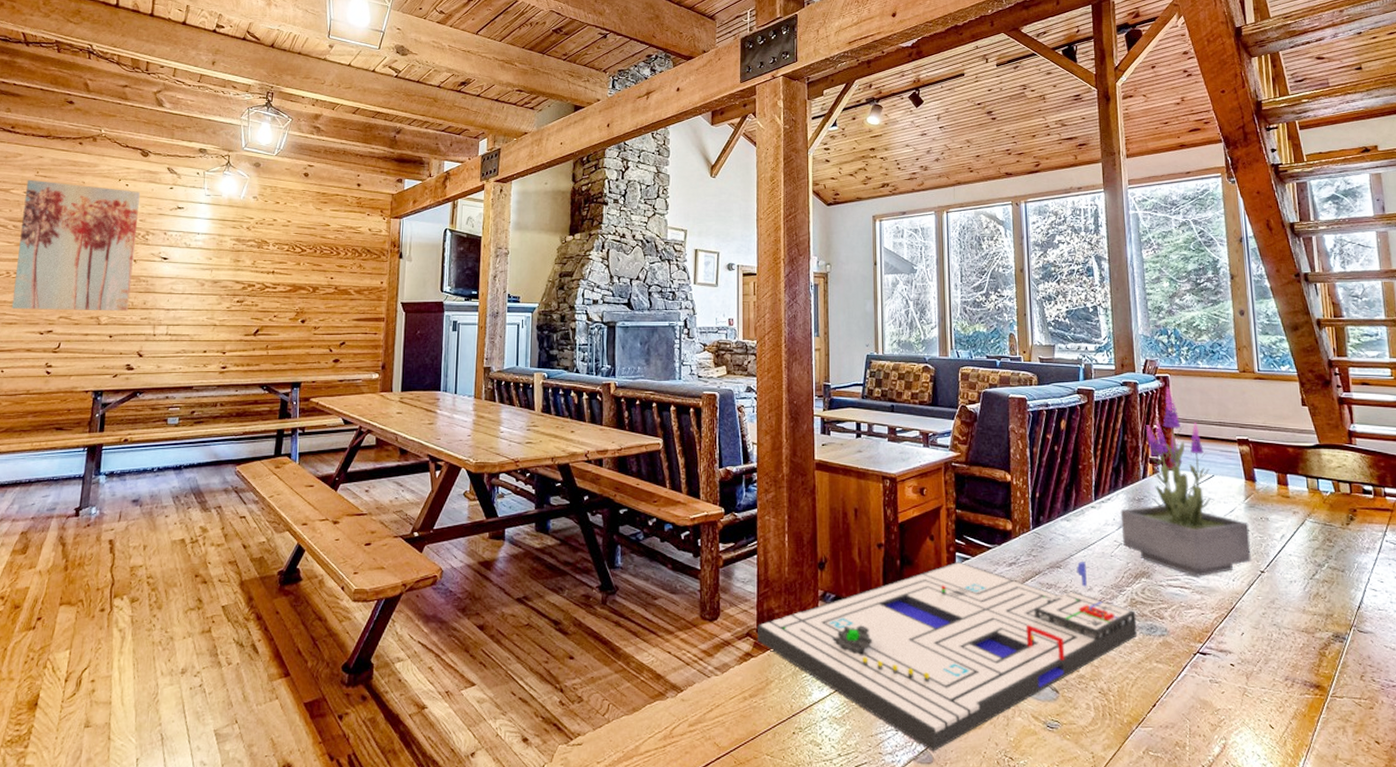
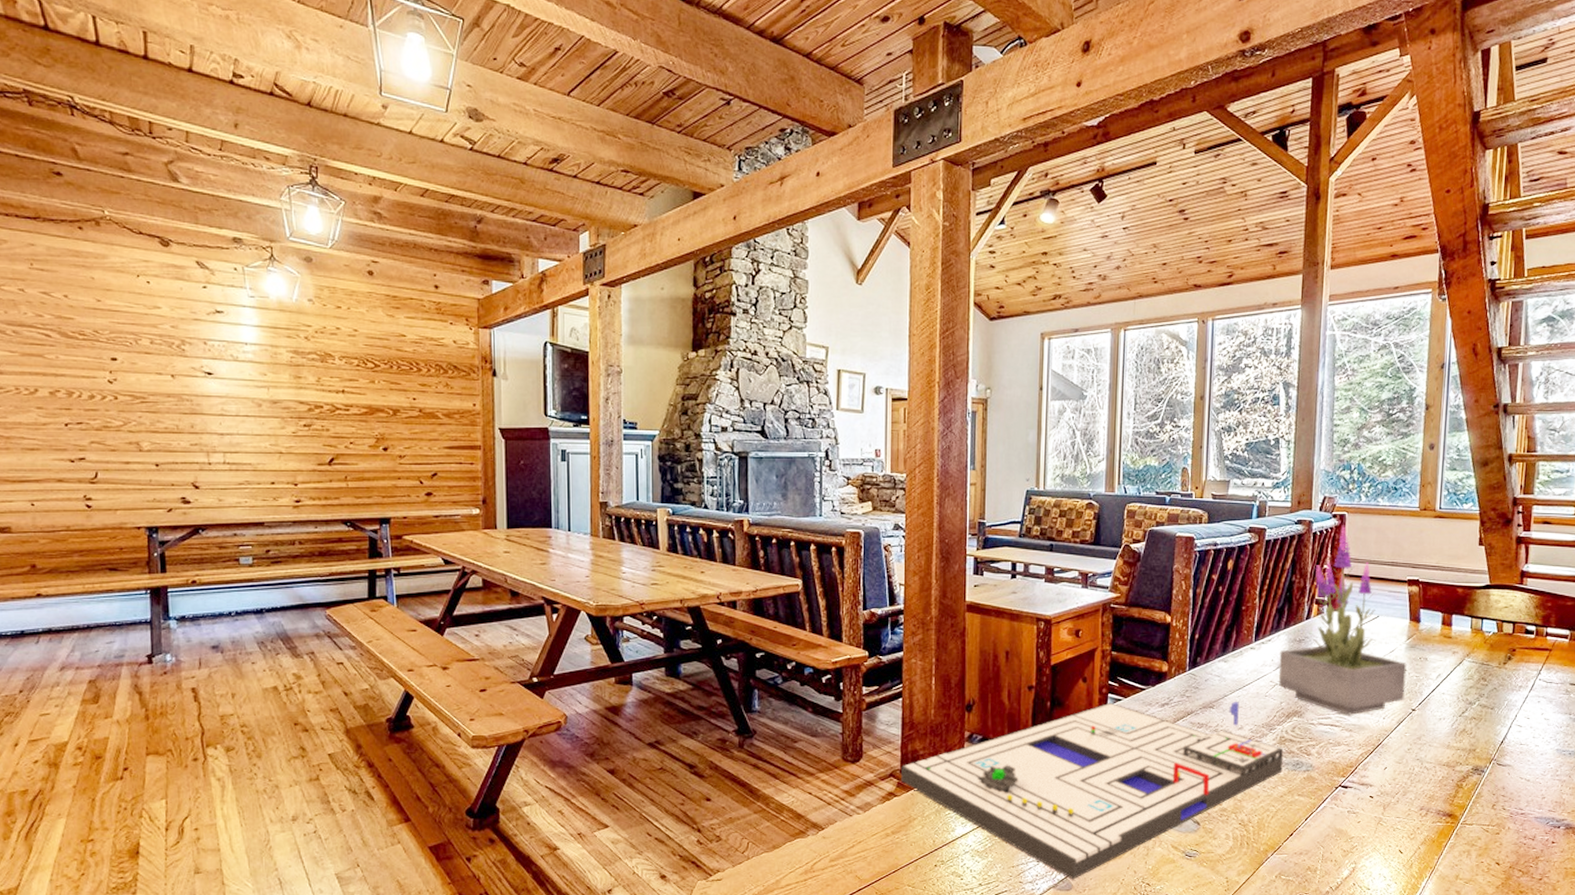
wall art: present [11,179,140,311] -> none [20,273,174,436]

